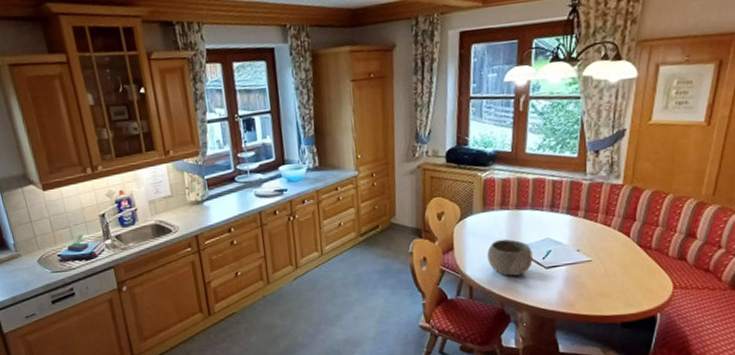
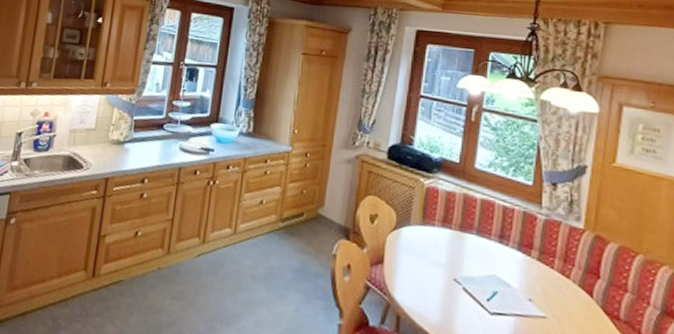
bowl: present [487,239,533,276] -> none [421,263,475,316]

